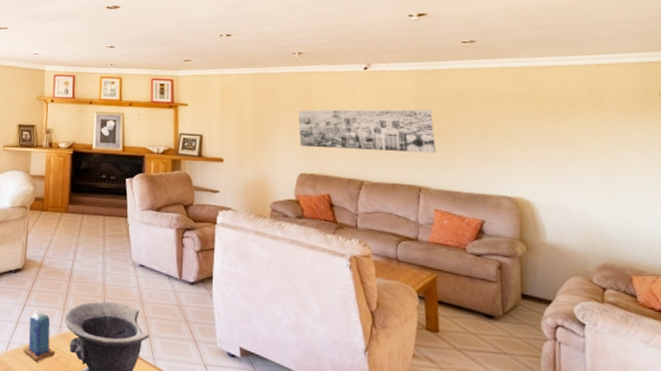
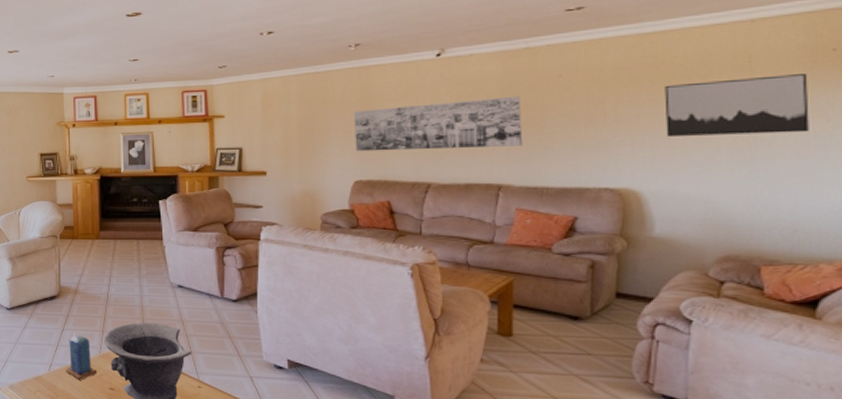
wall art: none [541,111,651,160] -> present [664,74,809,138]

